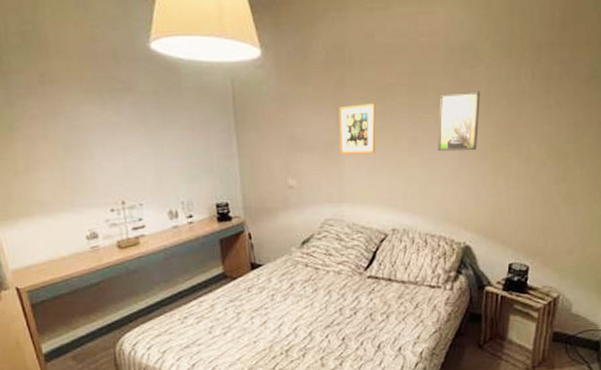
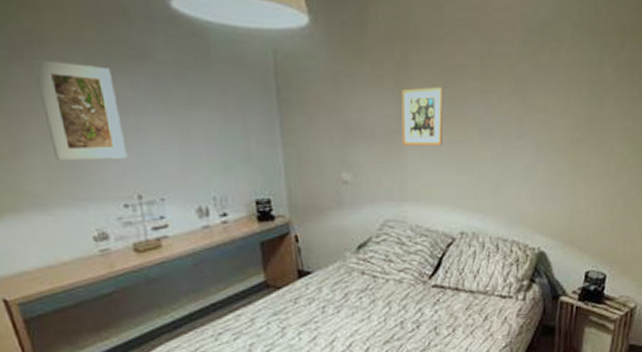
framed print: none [44,94,114,175] -> present [32,59,128,160]
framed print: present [437,90,481,152] -> none [512,77,560,146]

